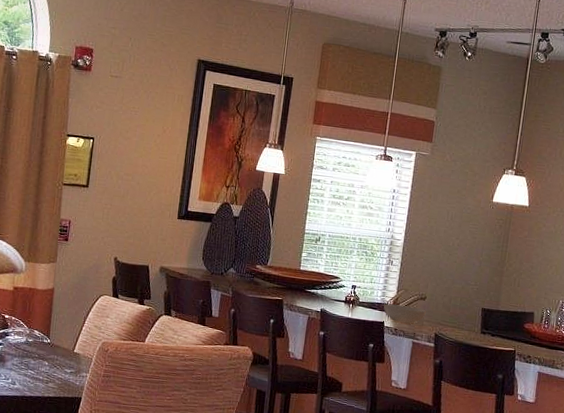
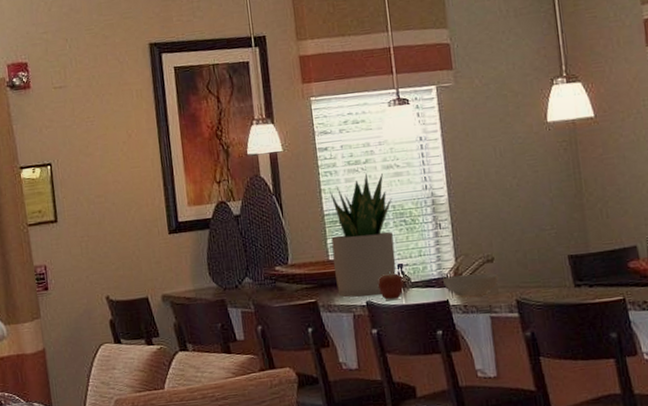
planter: none [300,208,361,307] -> present [329,172,396,298]
fruit: none [332,289,354,313] -> present [377,271,404,301]

